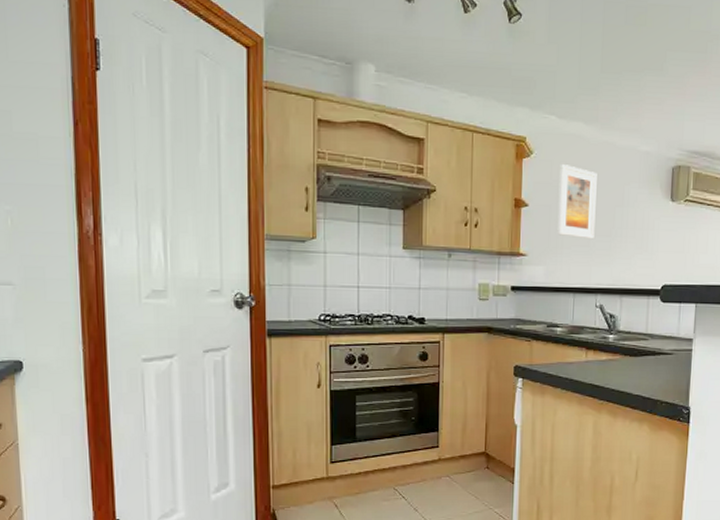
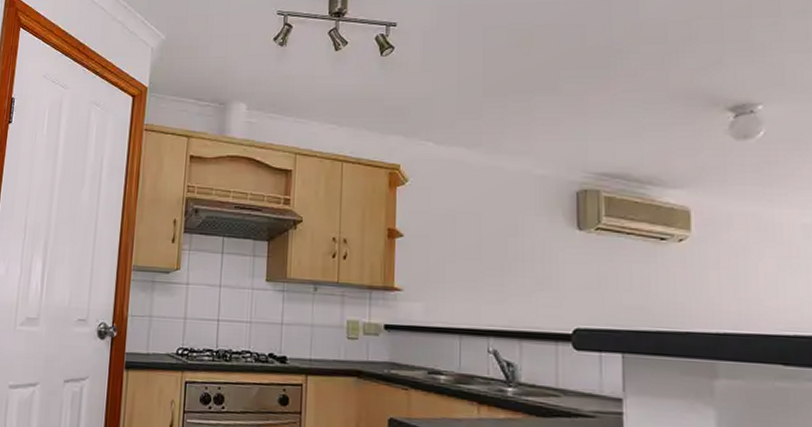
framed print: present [557,163,597,239] -> none [438,190,483,273]

